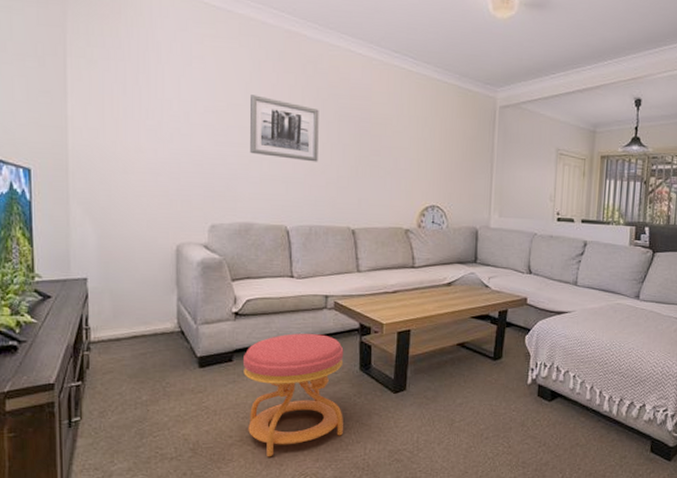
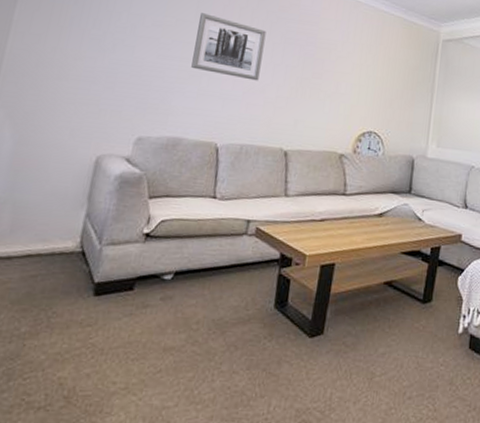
stool: present [243,334,344,457] -> none [136,261,260,412]

